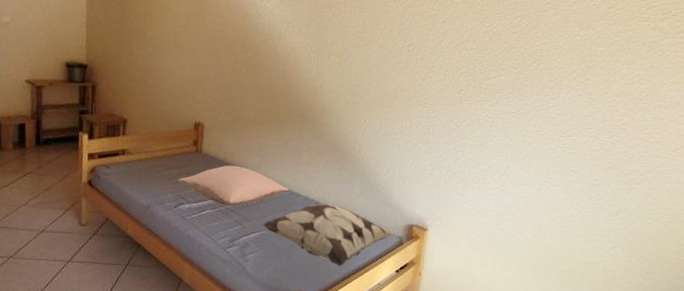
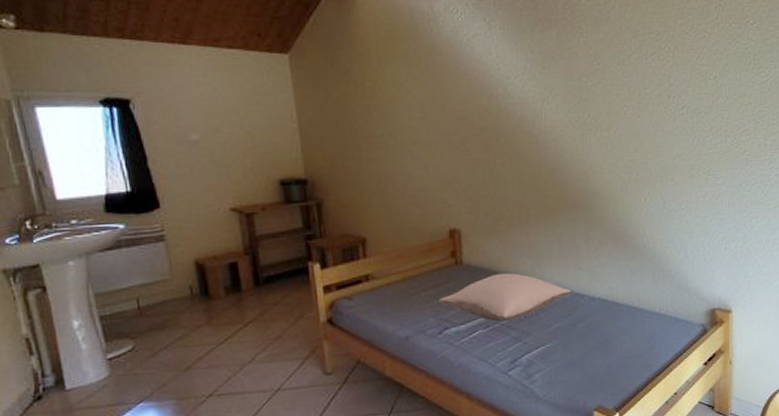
decorative pillow: present [262,202,396,266] -> none [545,300,698,369]

